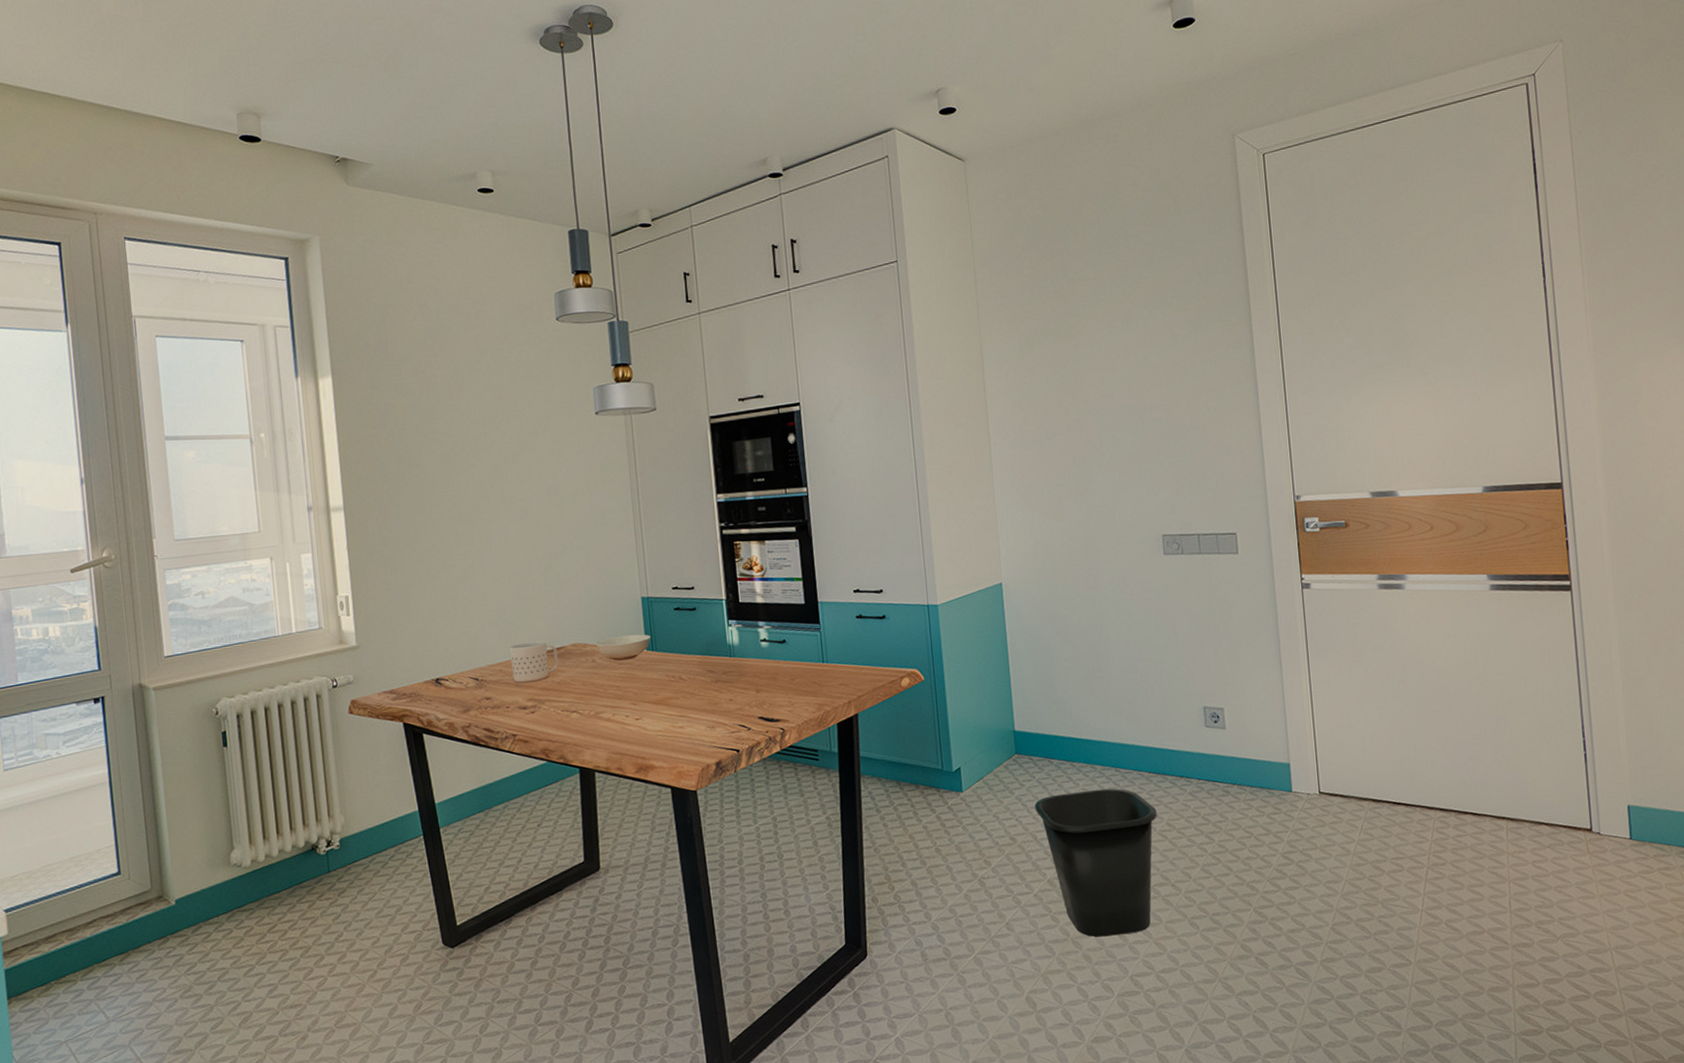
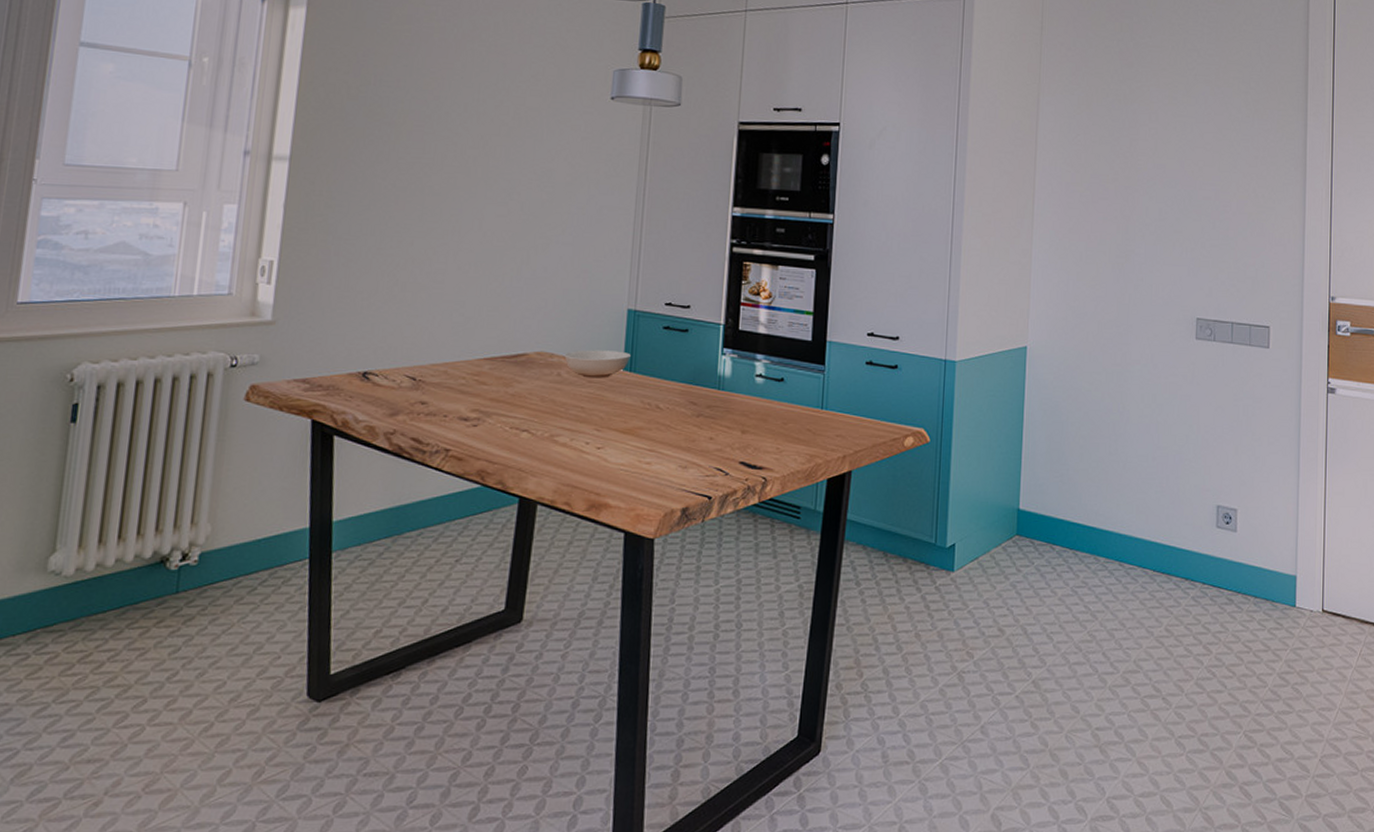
mug: present [509,641,558,684] -> none [458,343,518,391]
waste bin: present [1035,788,1157,937] -> none [1029,583,1157,751]

